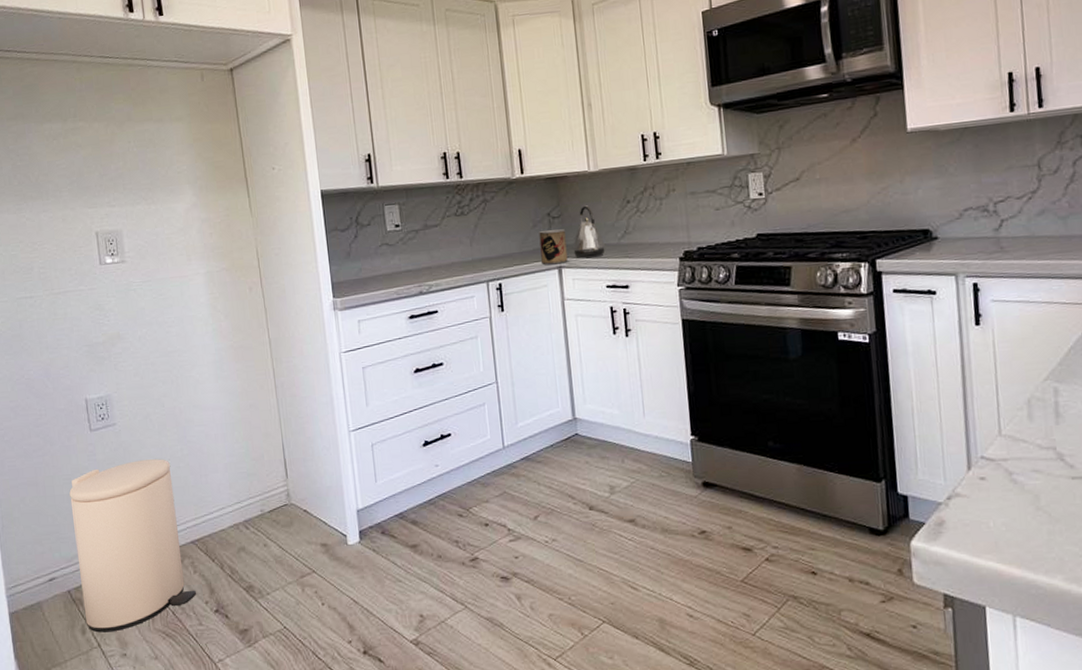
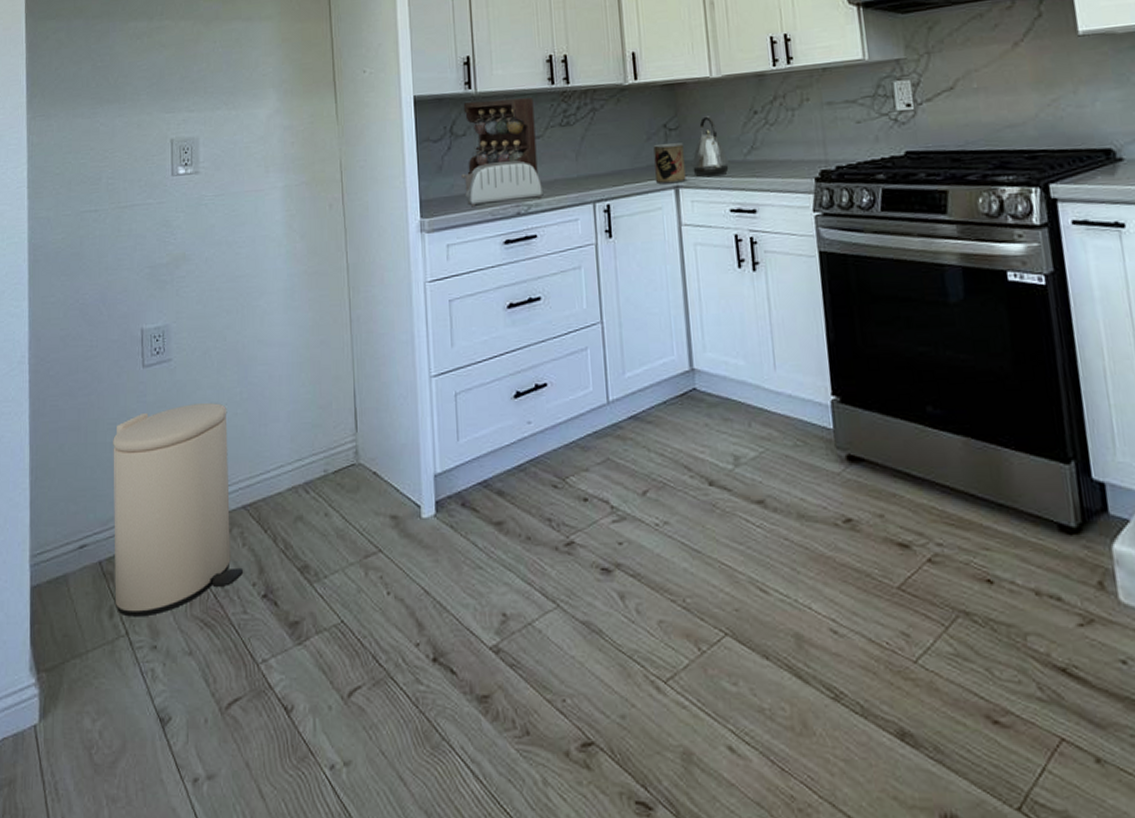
spice rack: none [366,191,437,260] -> present [463,97,538,175]
toaster: none [368,246,442,288] -> present [461,160,543,208]

